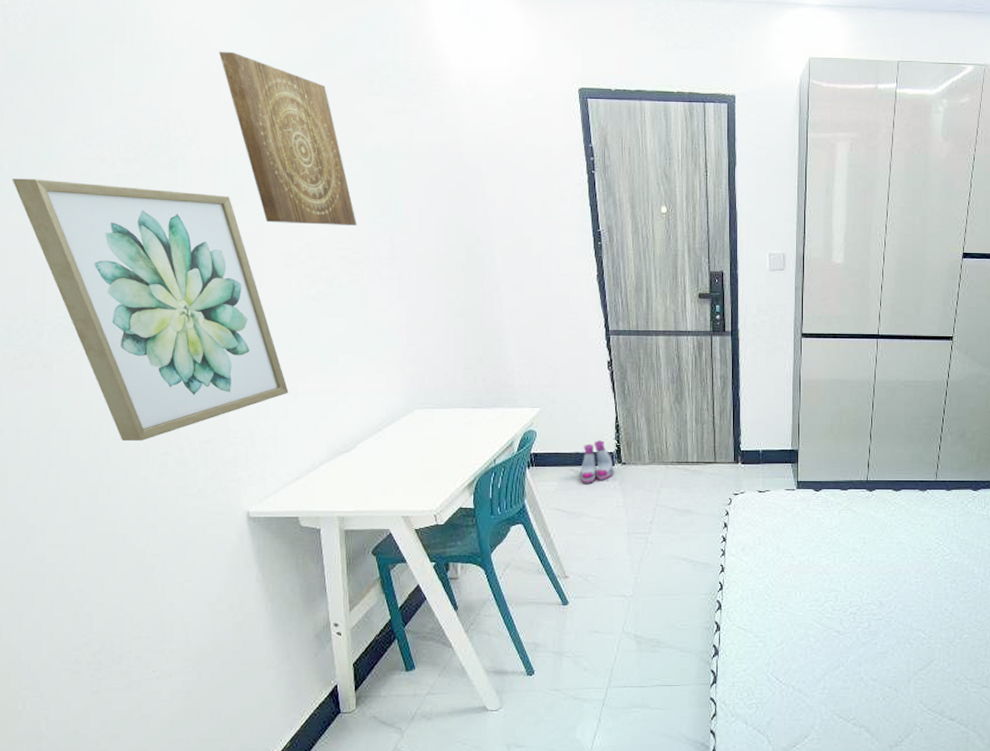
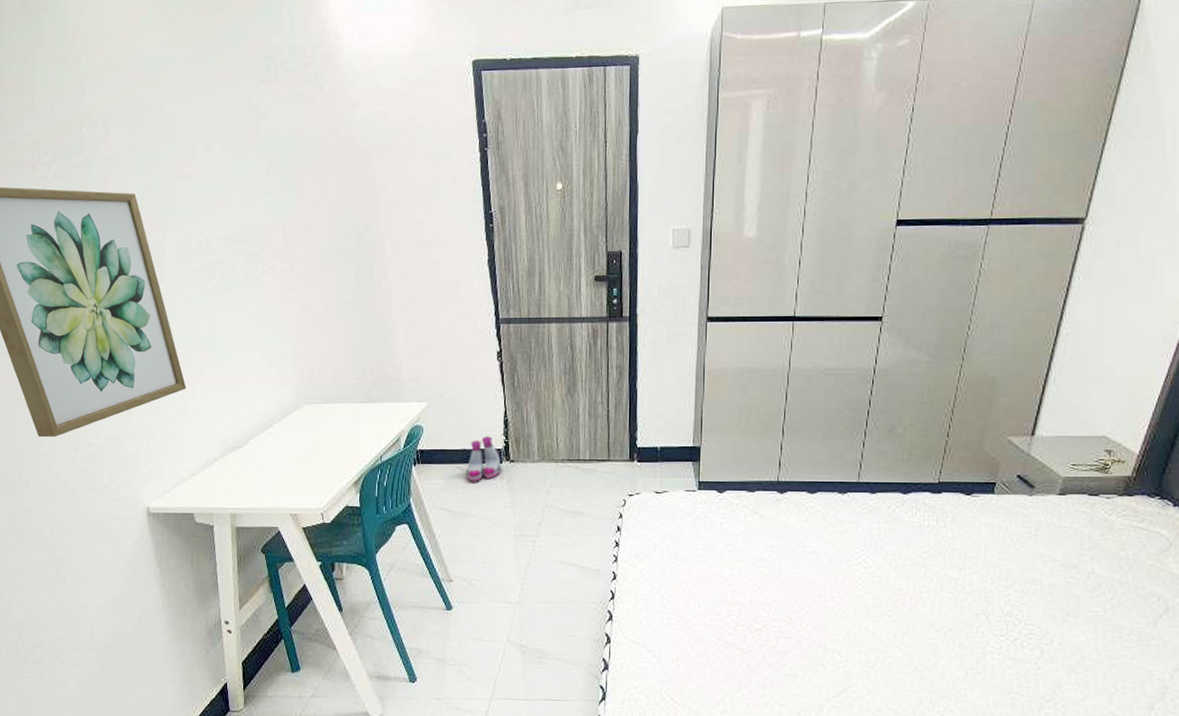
wall art: present [219,51,357,225] -> none [127,48,252,218]

